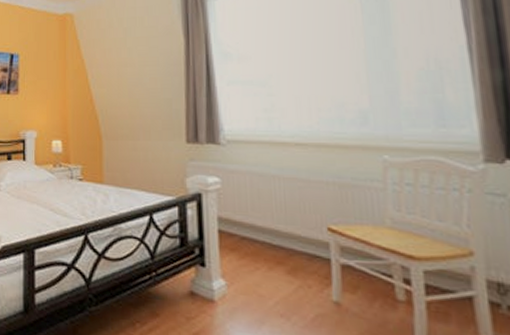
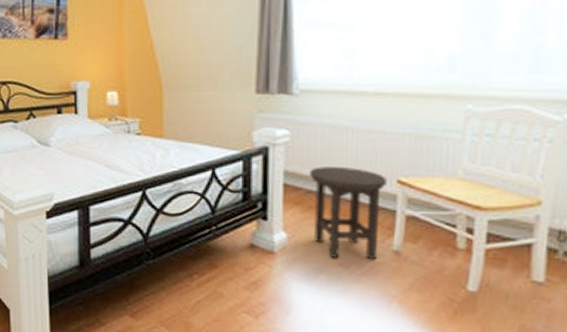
stool: none [242,213,319,311] -> present [310,166,387,260]

